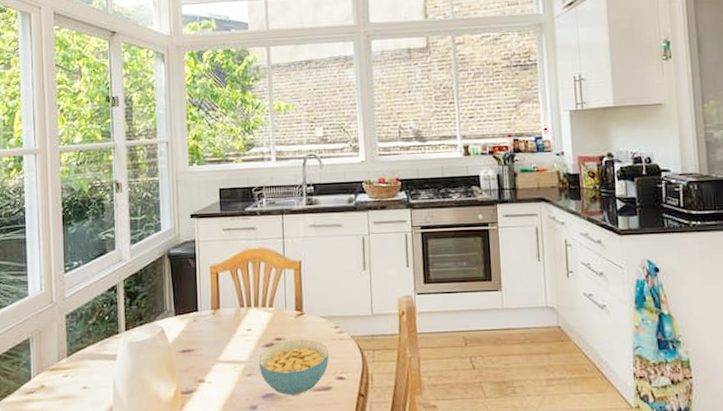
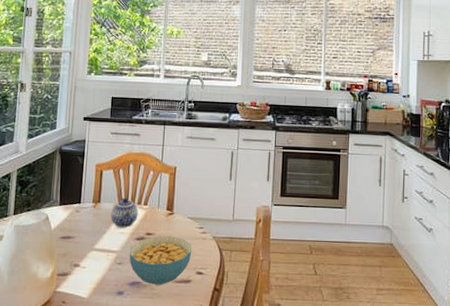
teapot: none [233,300,264,334] -> present [111,197,139,228]

